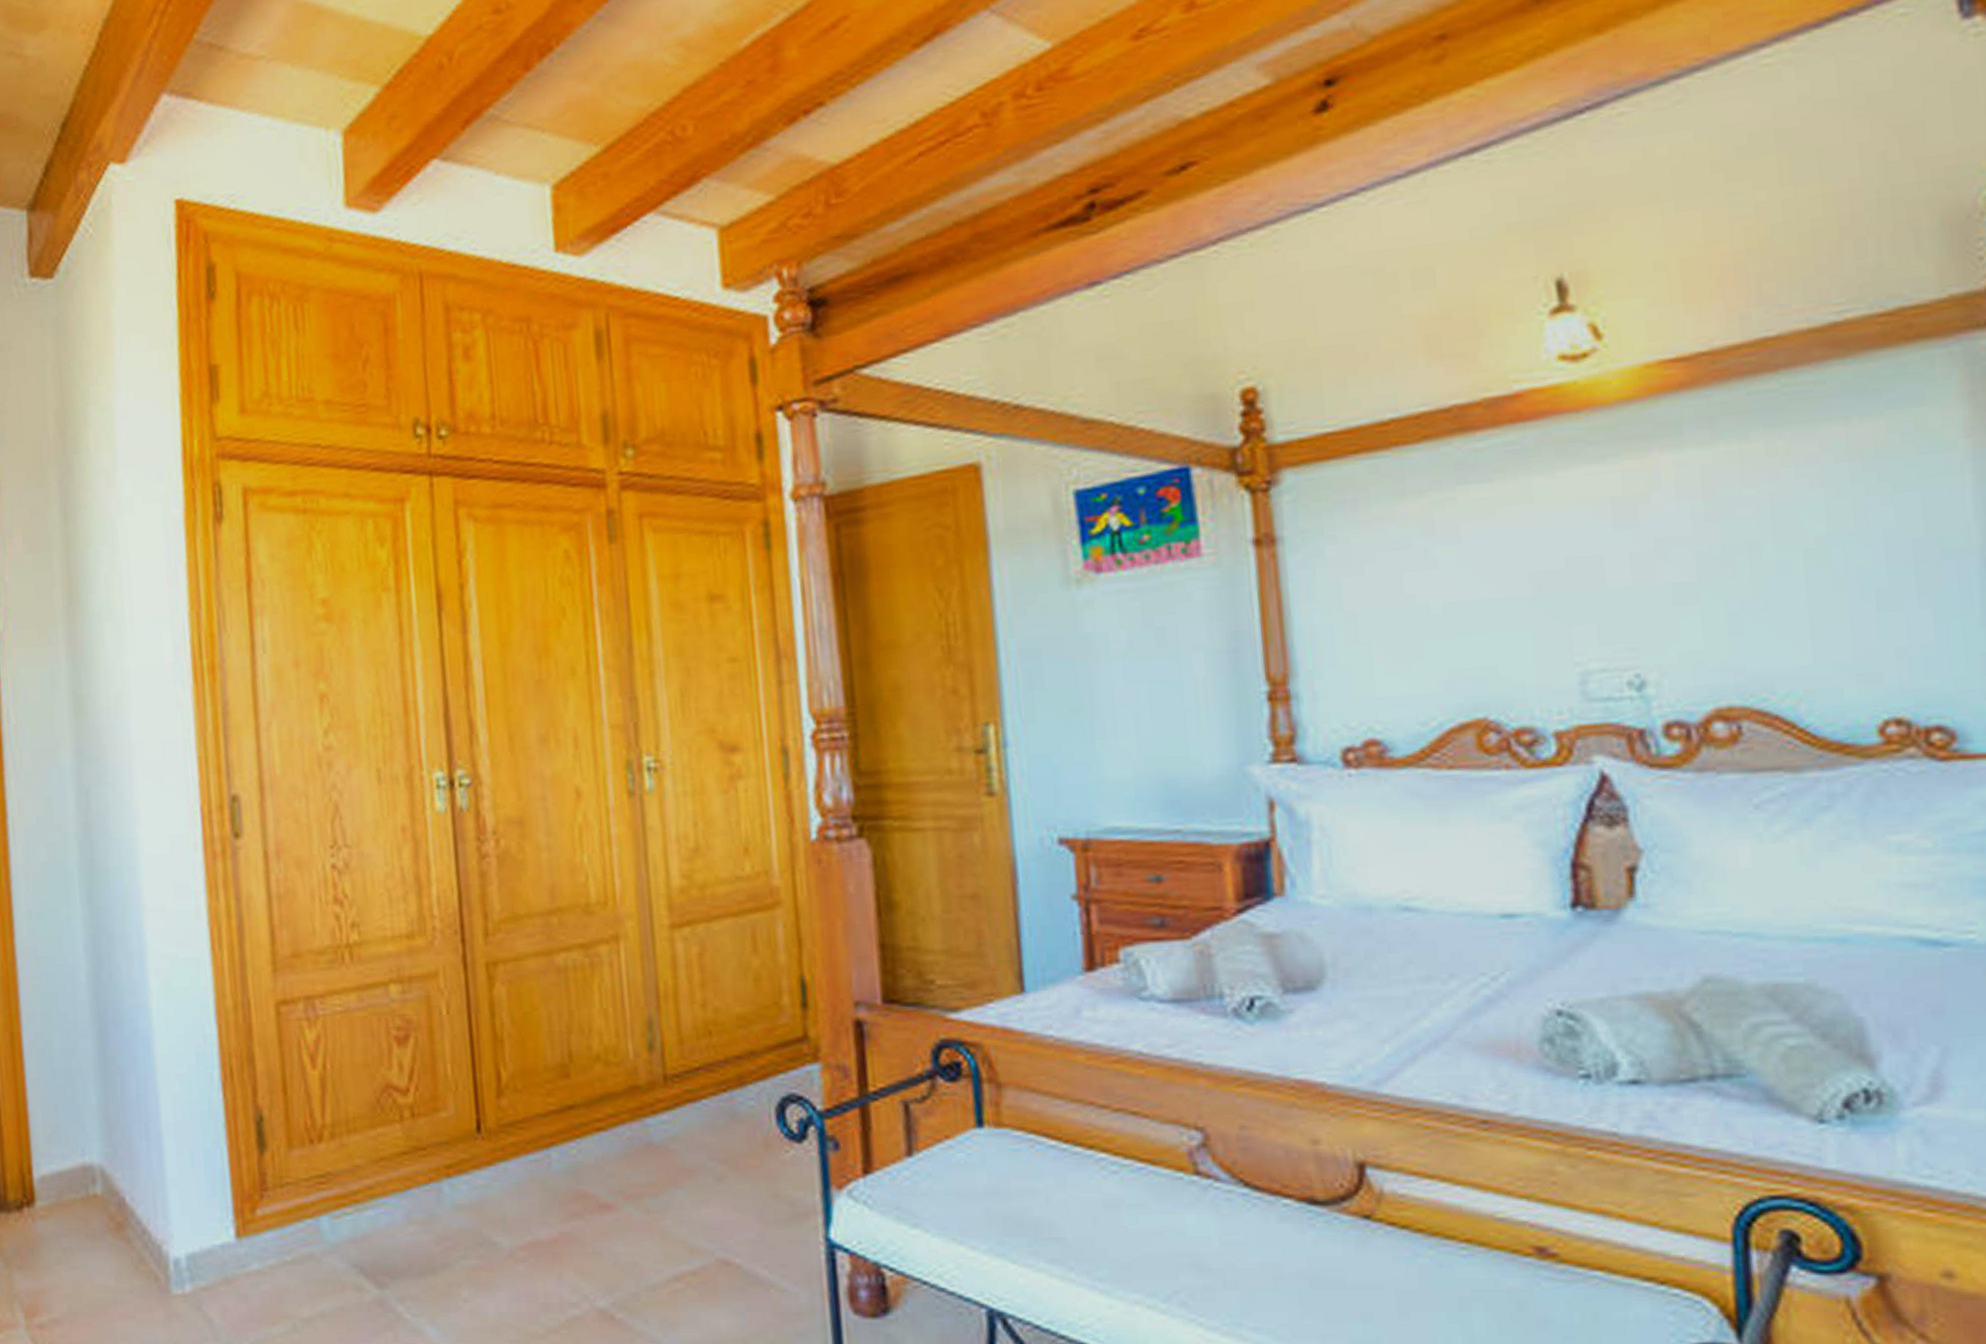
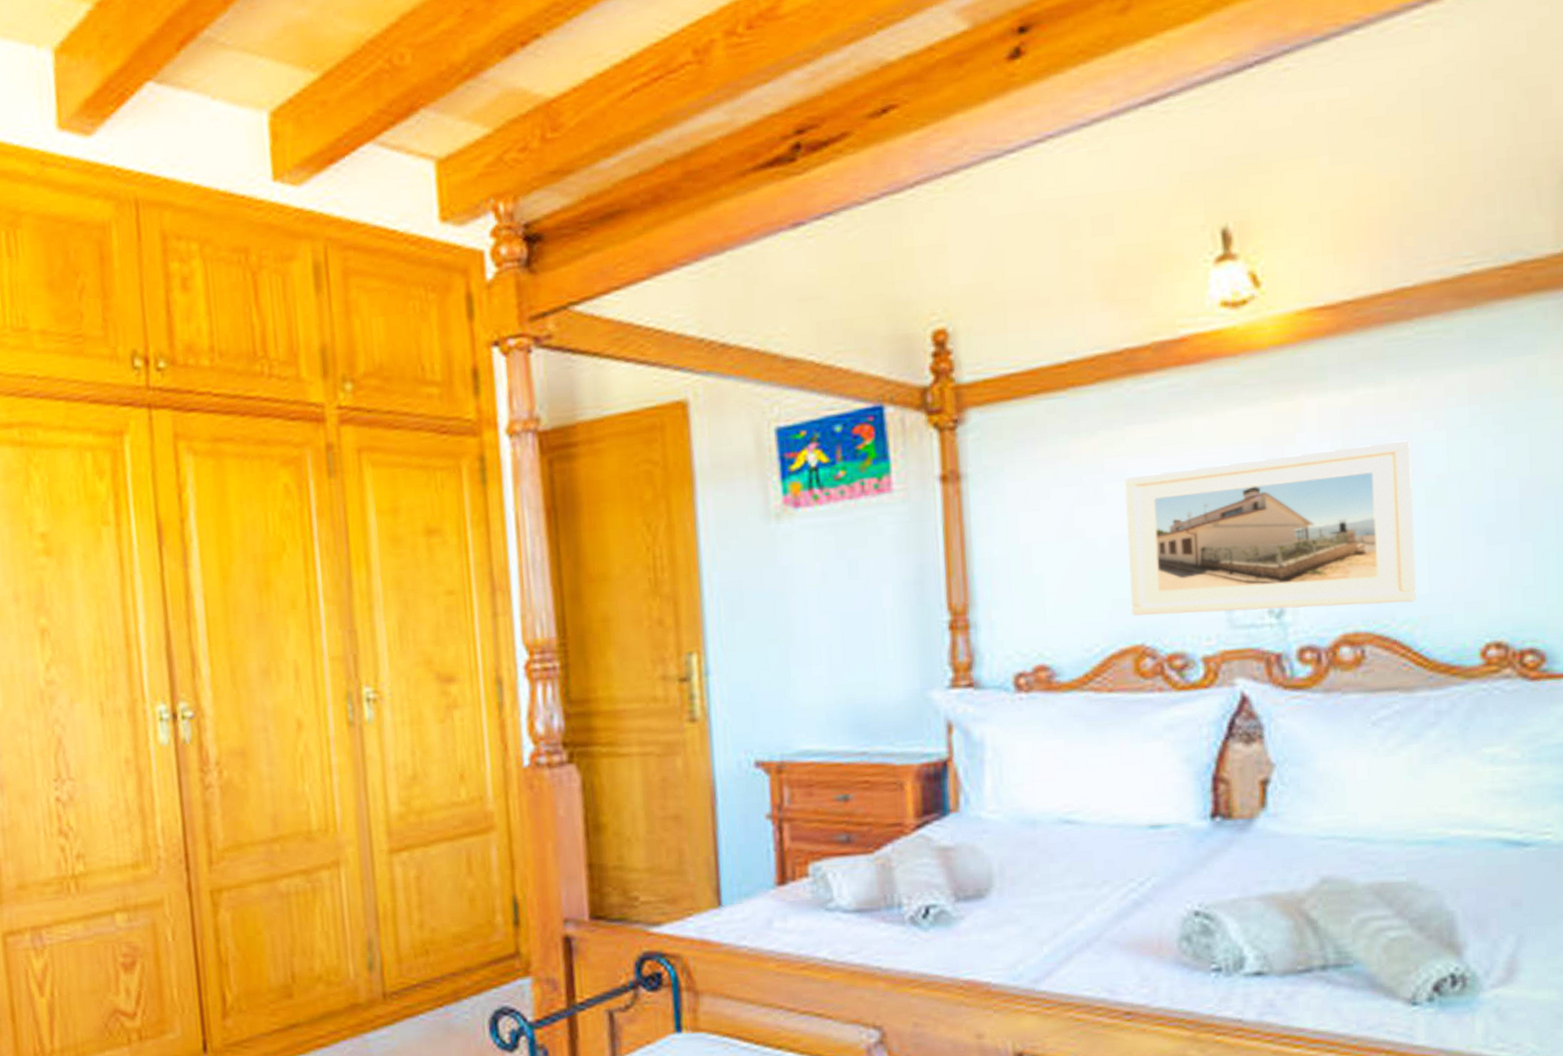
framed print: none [1458,499,1799,687] -> present [1125,440,1416,616]

